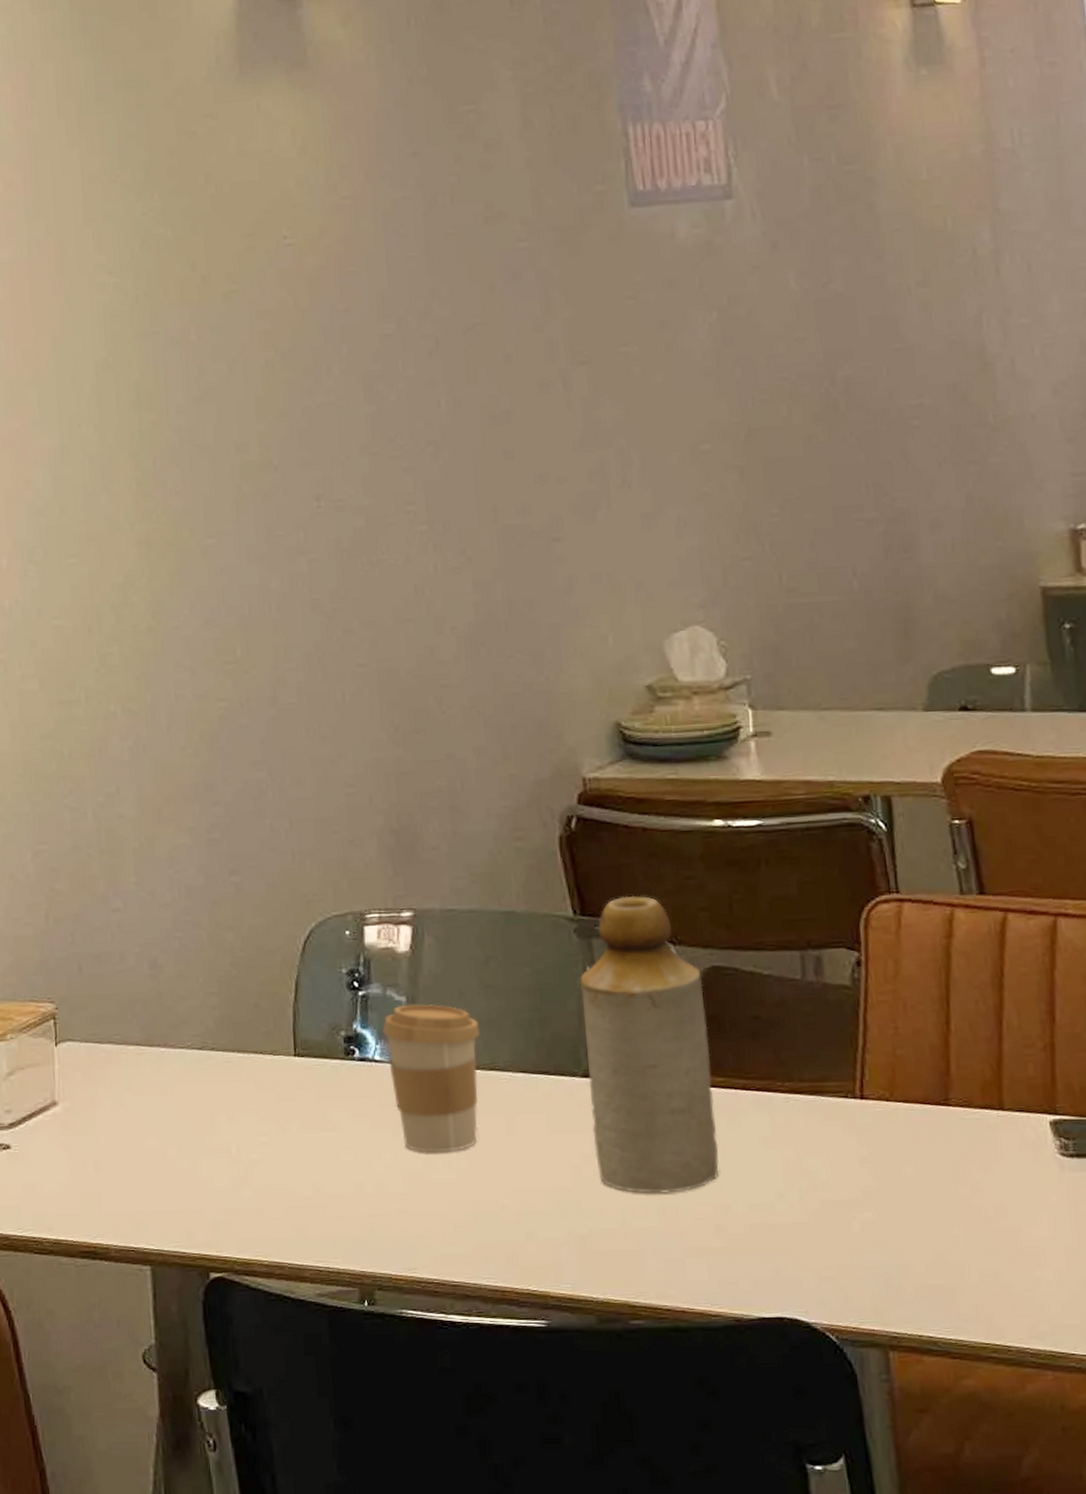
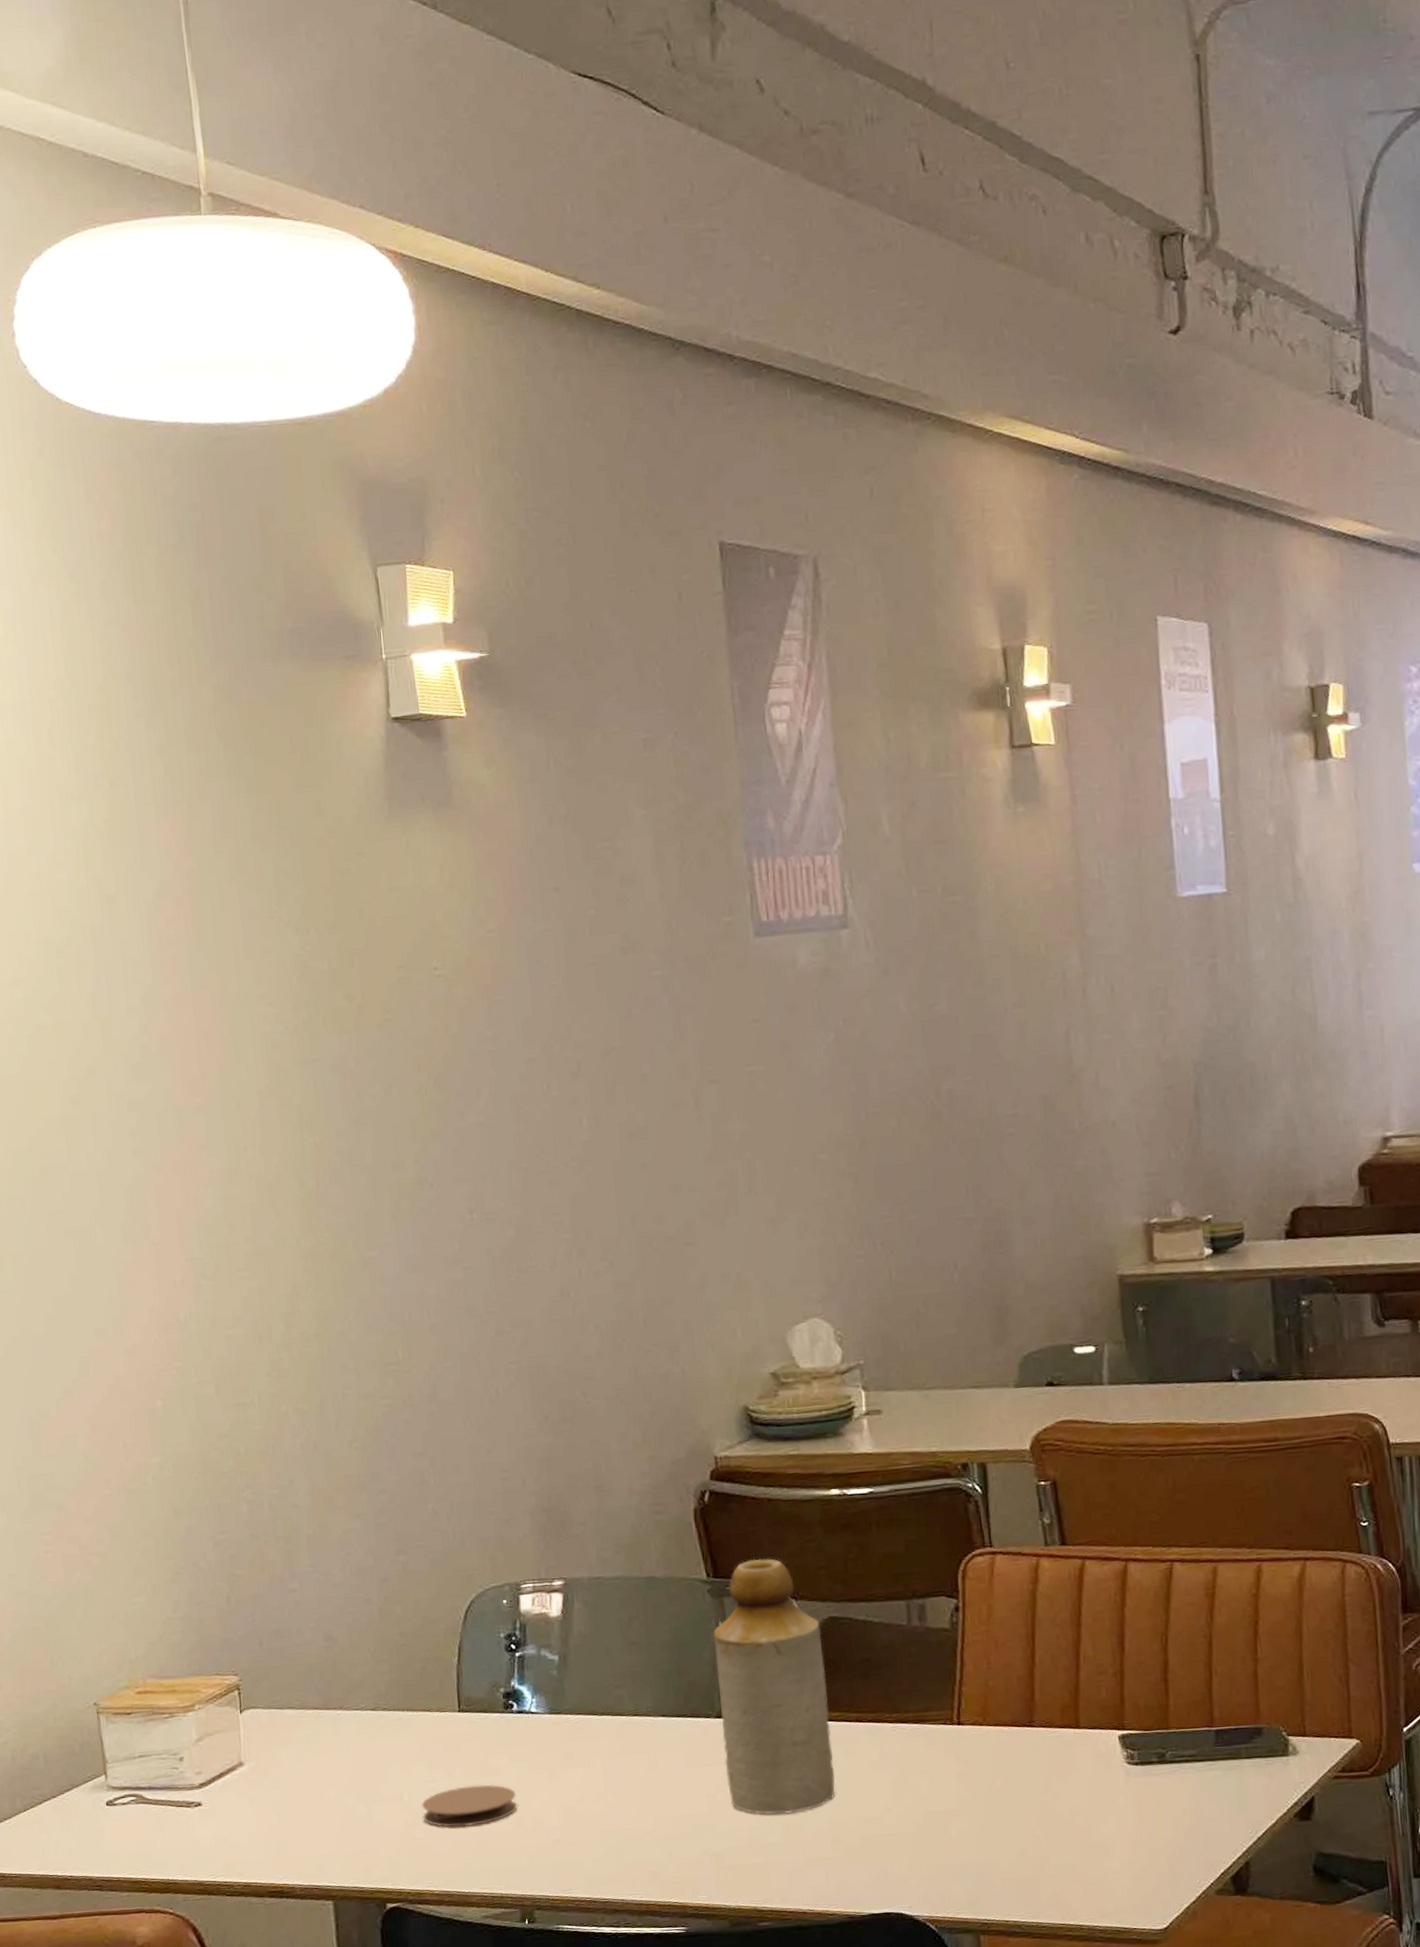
coaster: none [251,1141,358,1189] -> present [421,1784,518,1828]
coffee cup: present [383,1004,480,1153] -> none [538,1661,625,1790]

